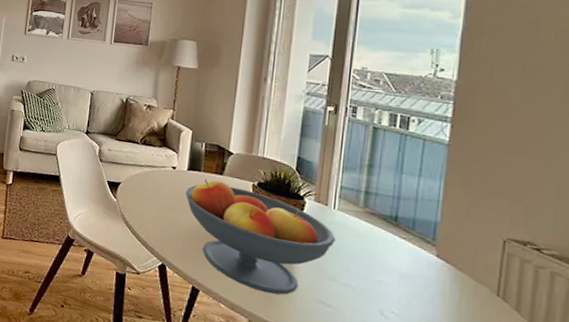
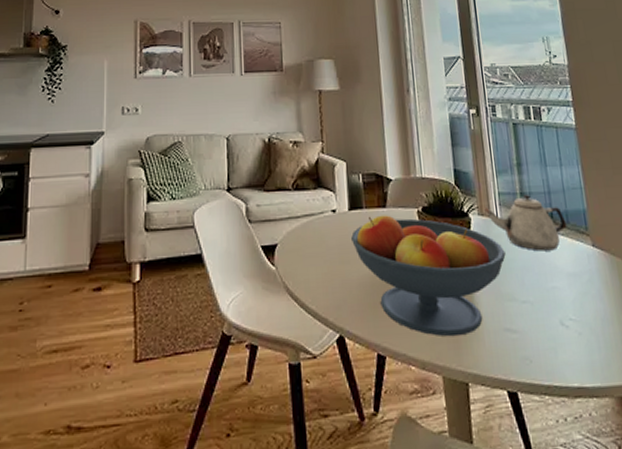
teapot: none [322,194,412,250] -> present [484,195,567,251]

